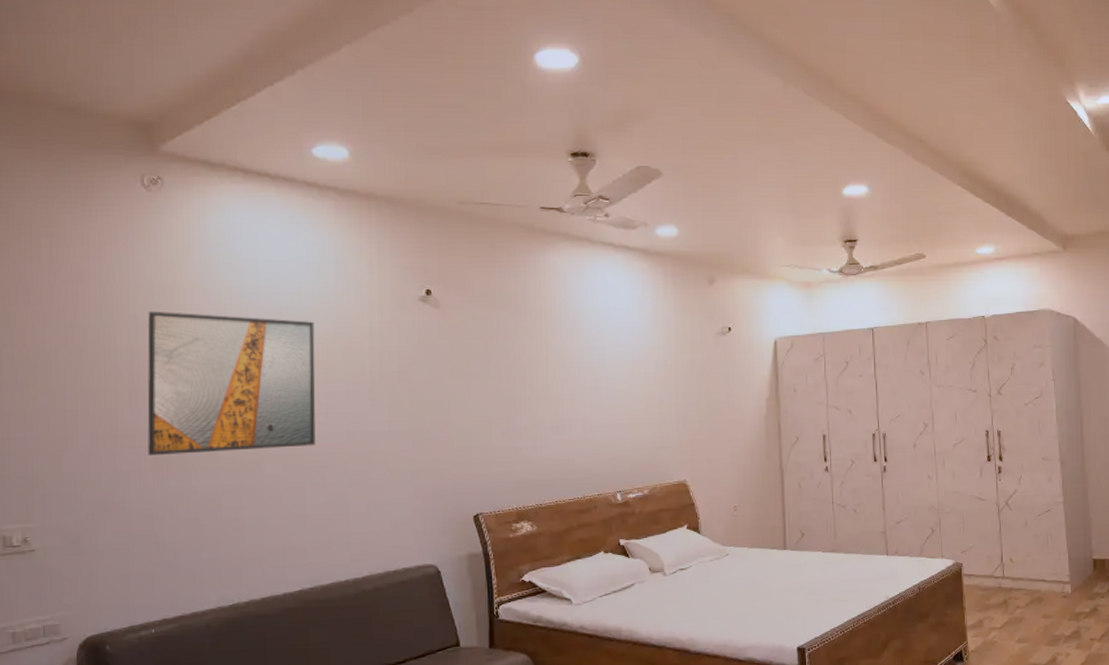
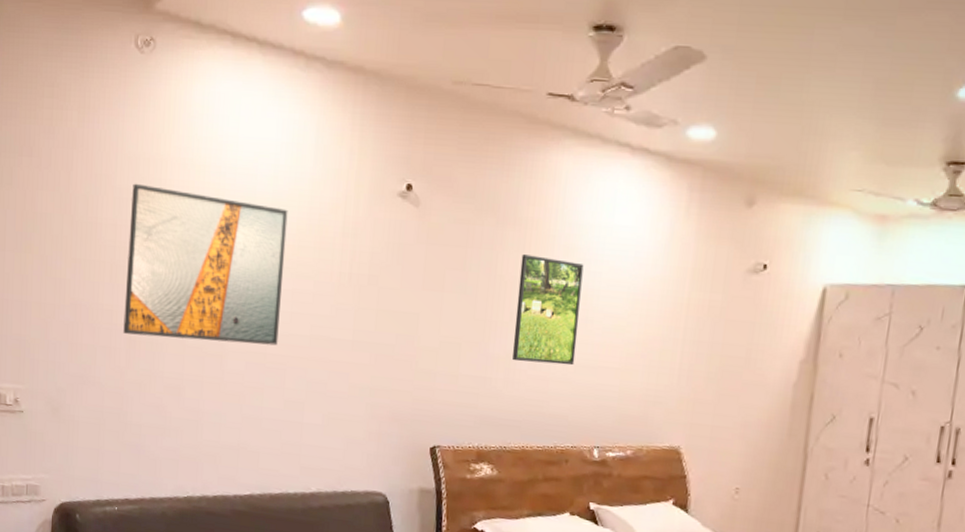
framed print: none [535,339,591,430] -> present [513,254,584,366]

